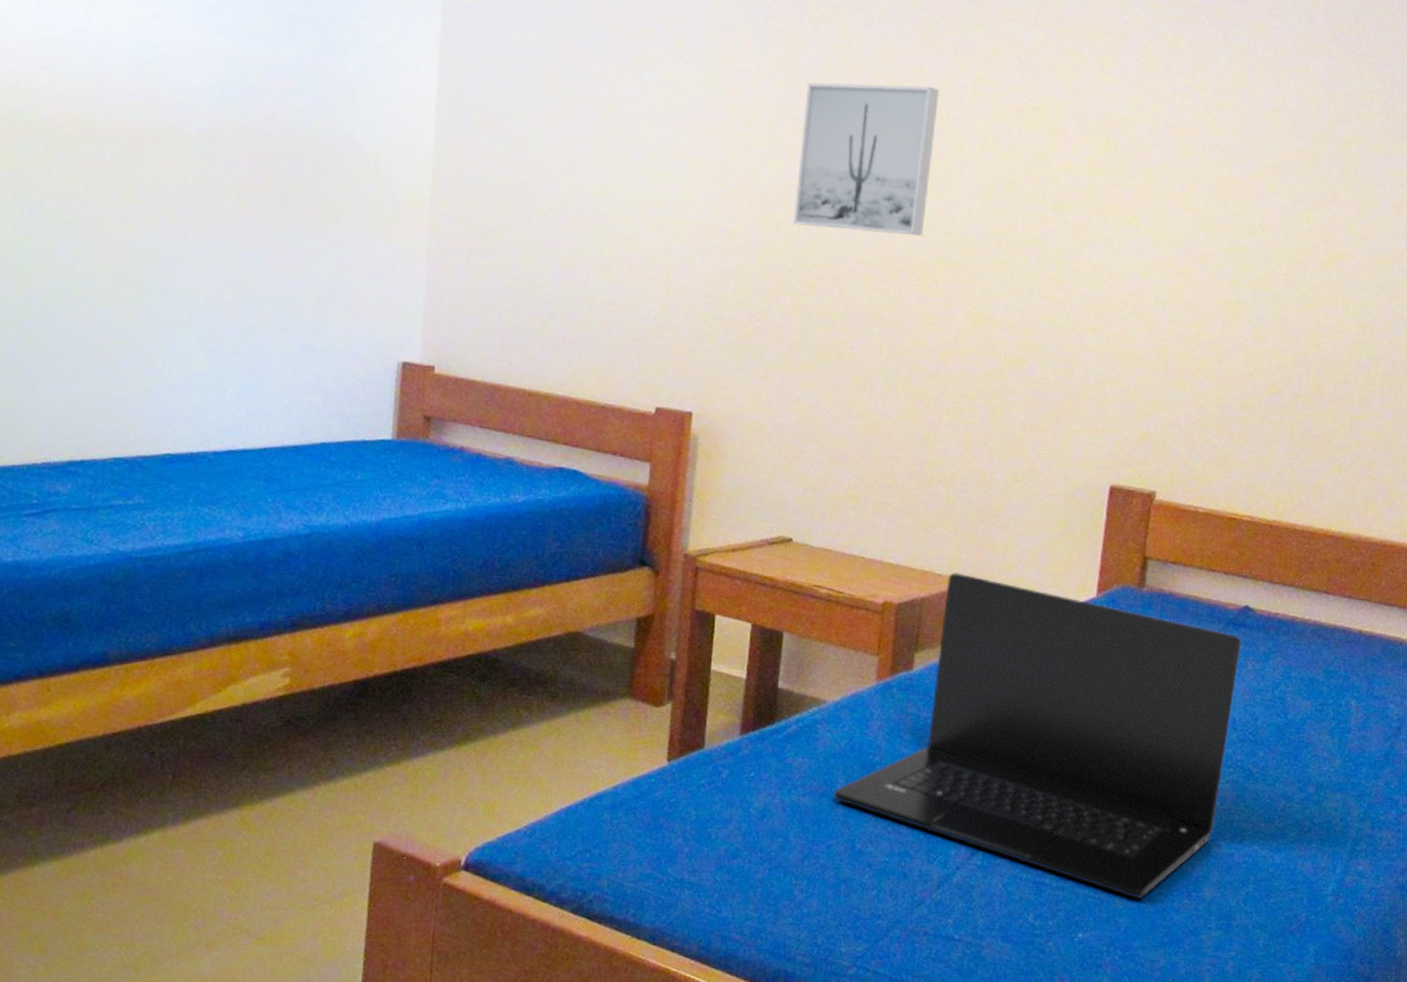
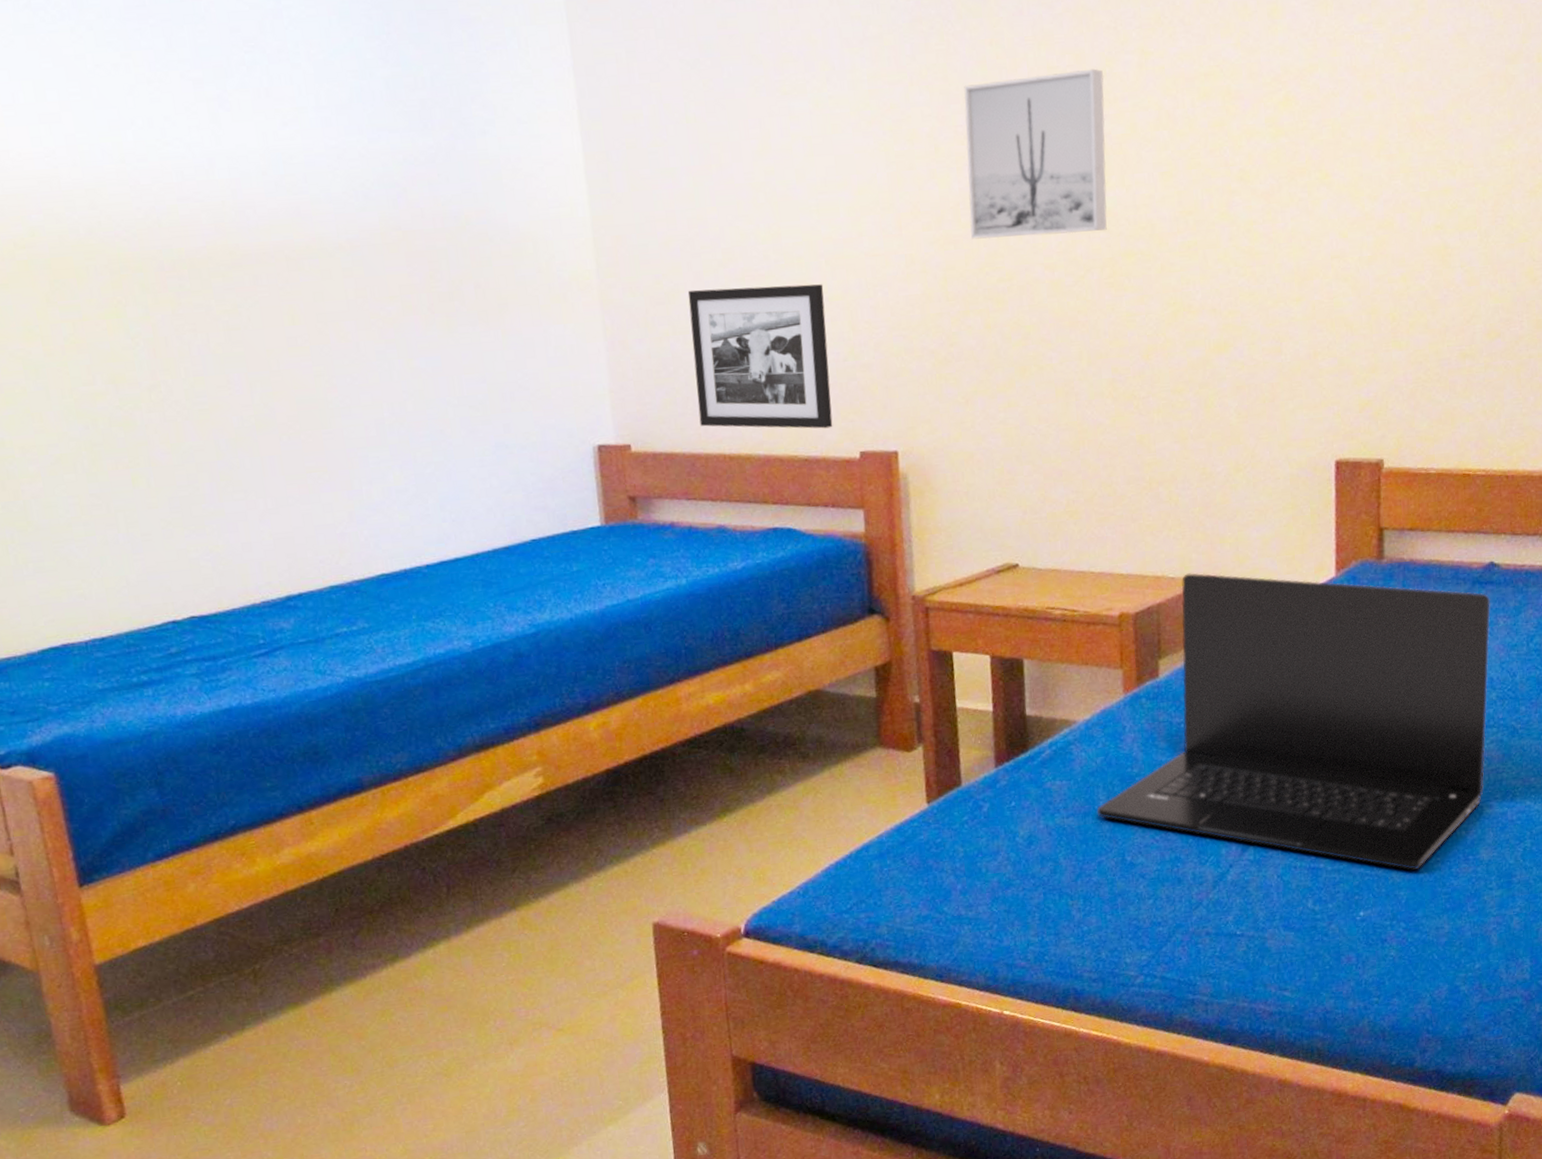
picture frame: none [505,229,646,380] -> present [687,284,833,429]

